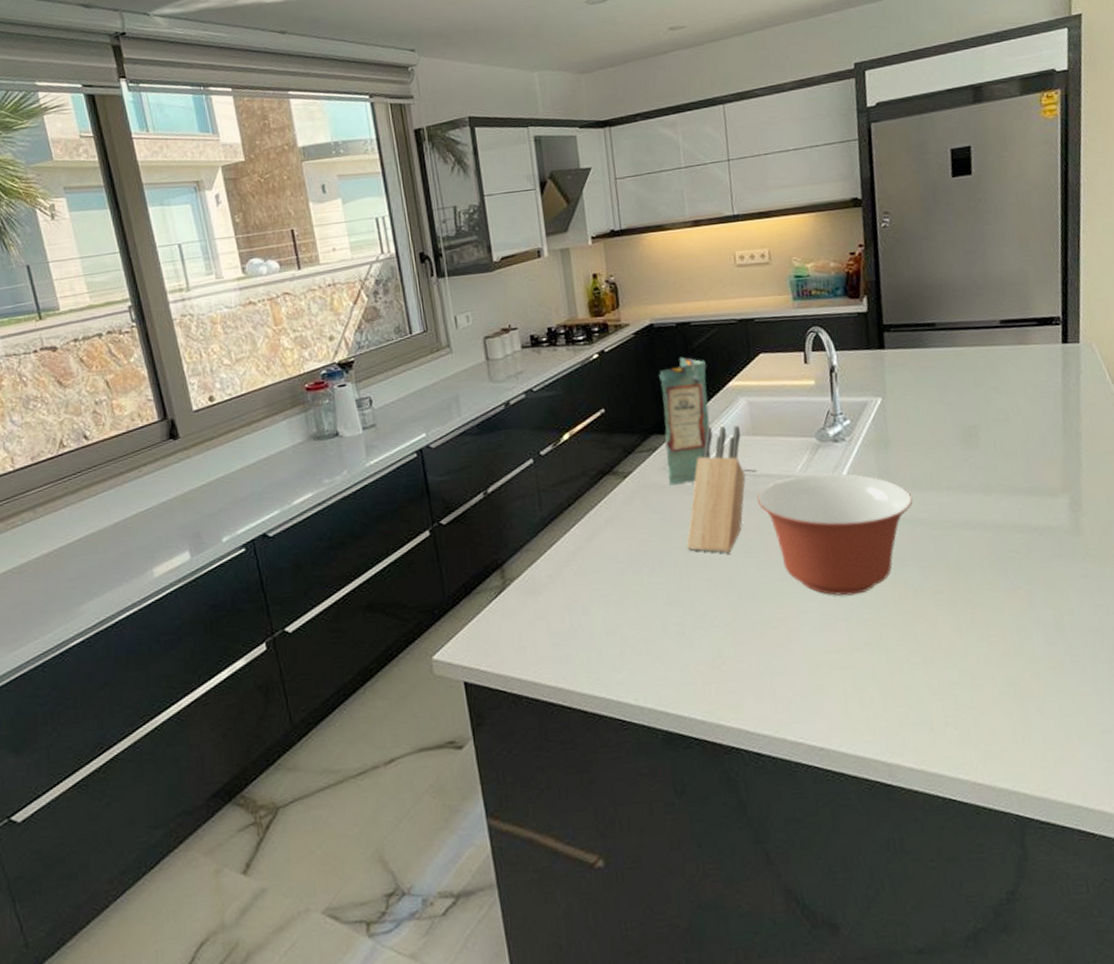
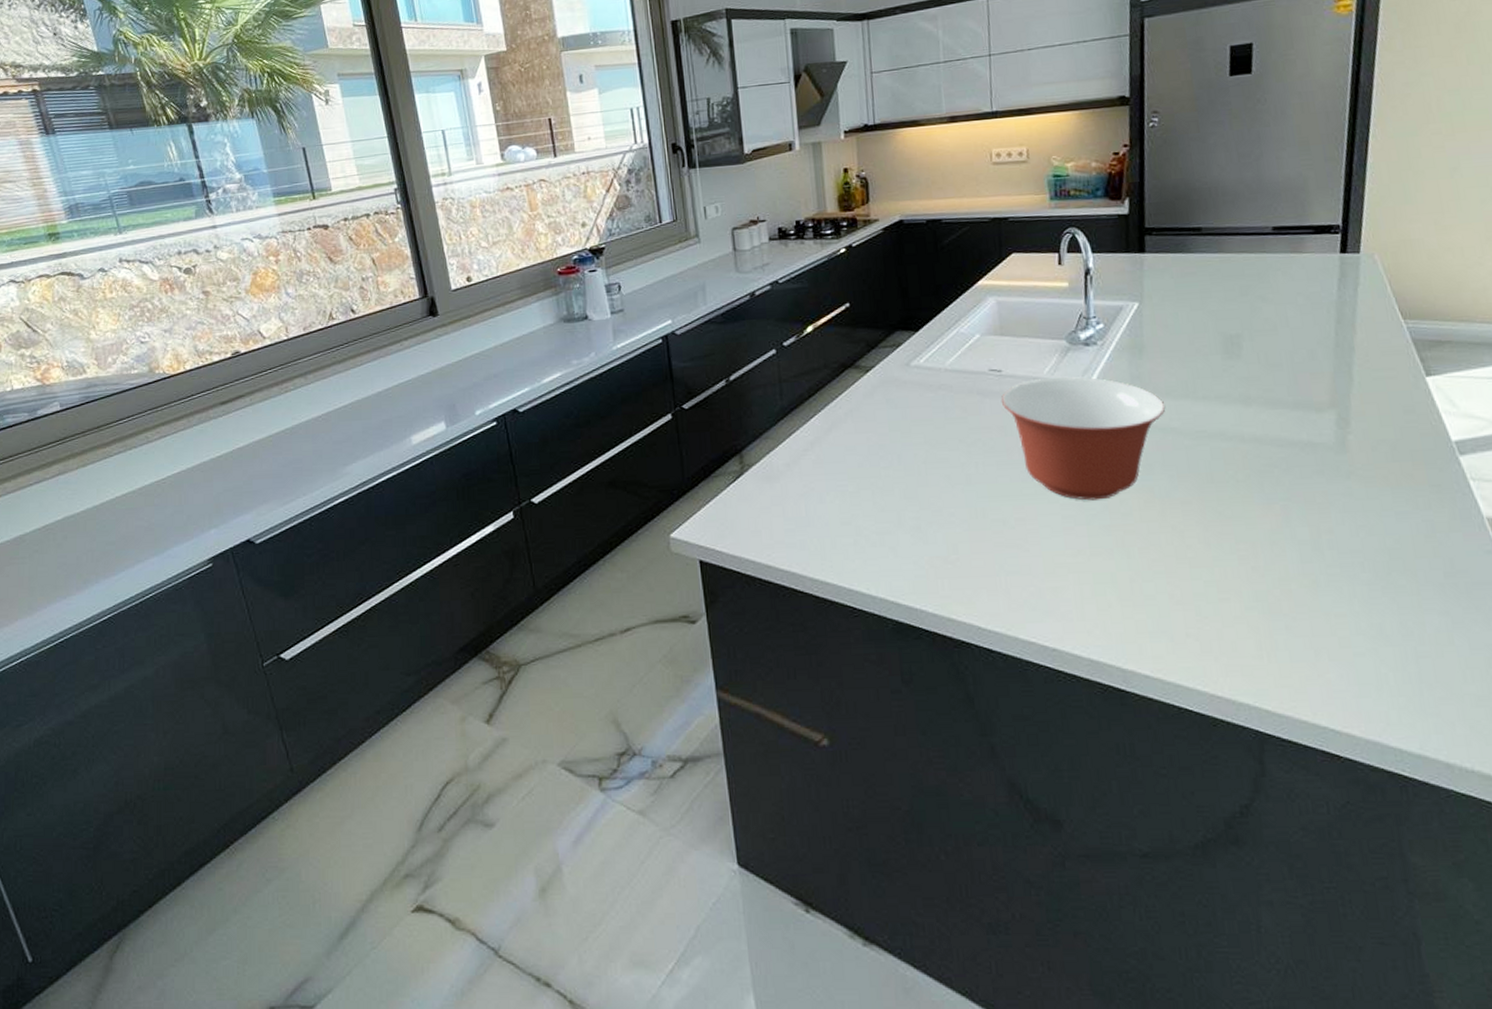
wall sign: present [659,357,711,486] -> none [907,254,957,382]
knife block: present [686,425,746,553] -> none [926,324,991,451]

